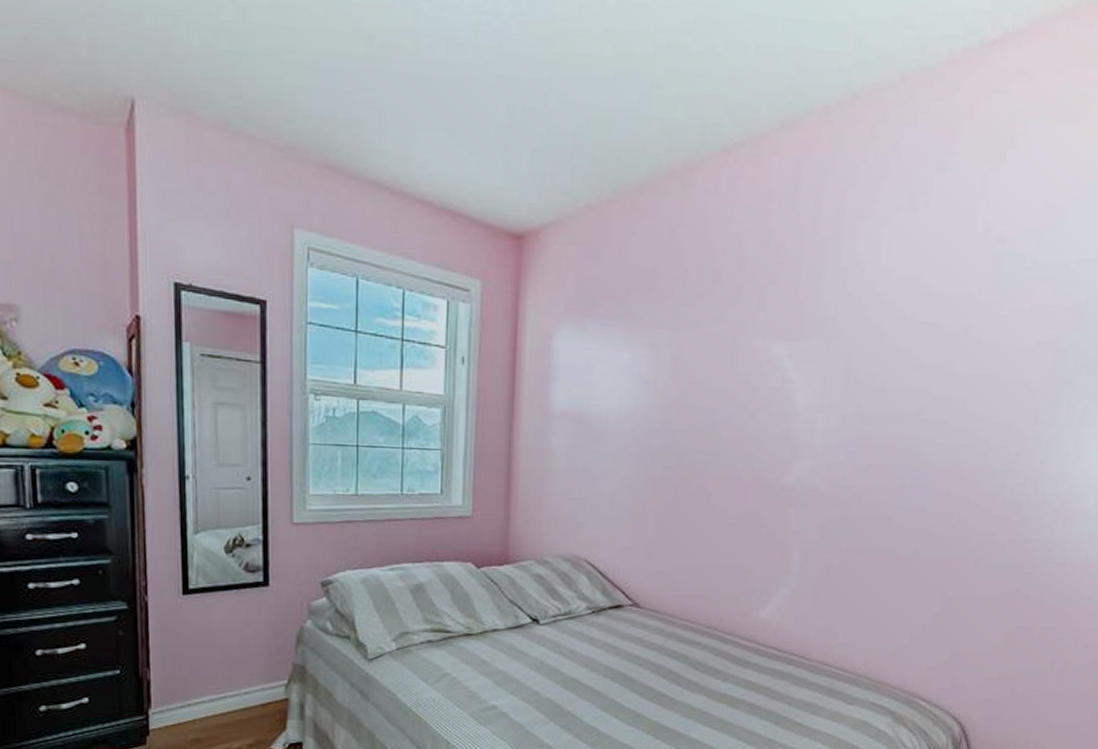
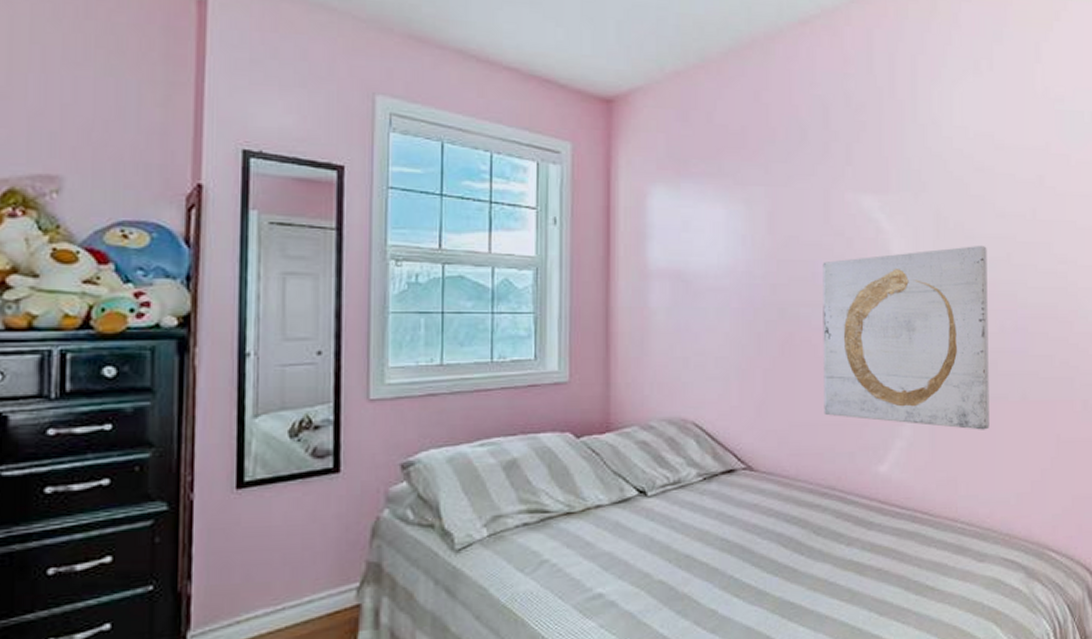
wall art: none [712,398,897,583] -> present [822,246,990,430]

